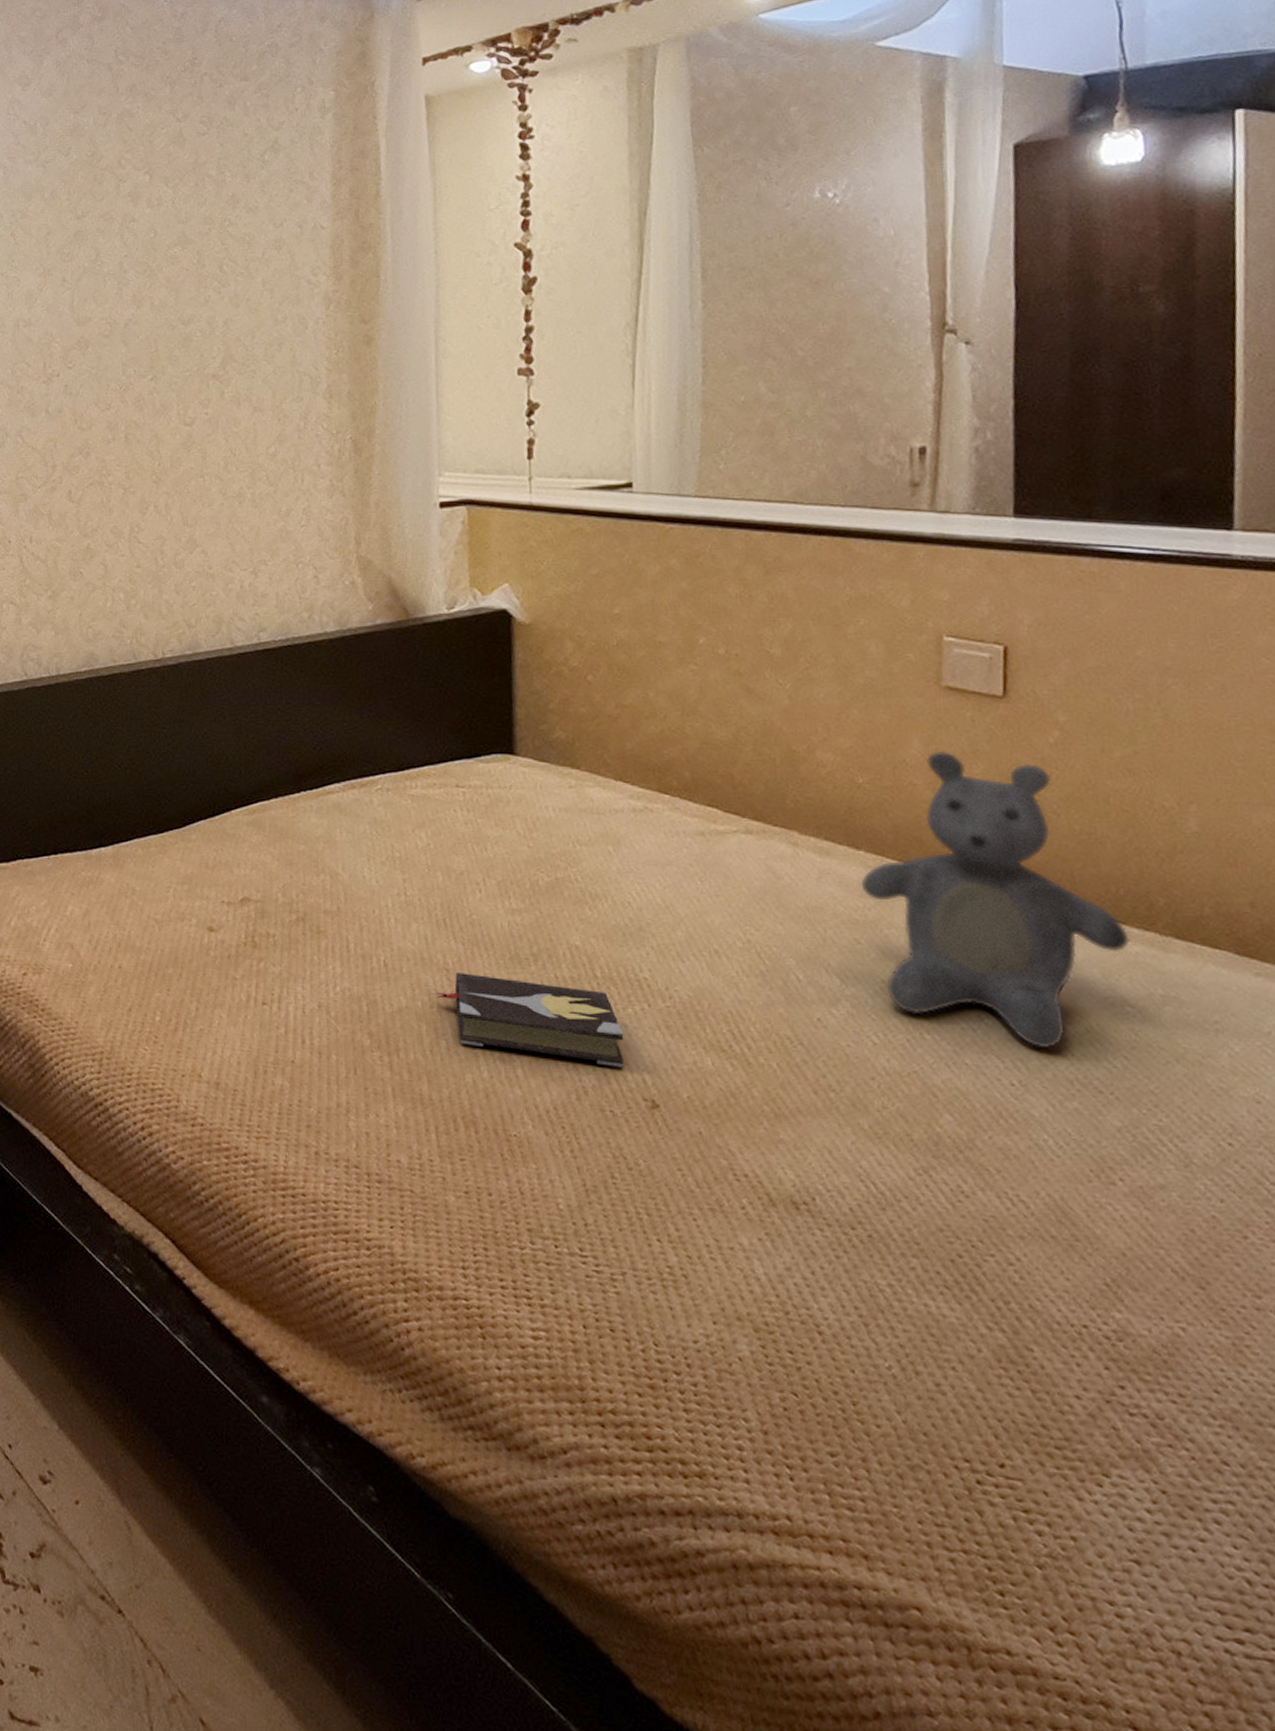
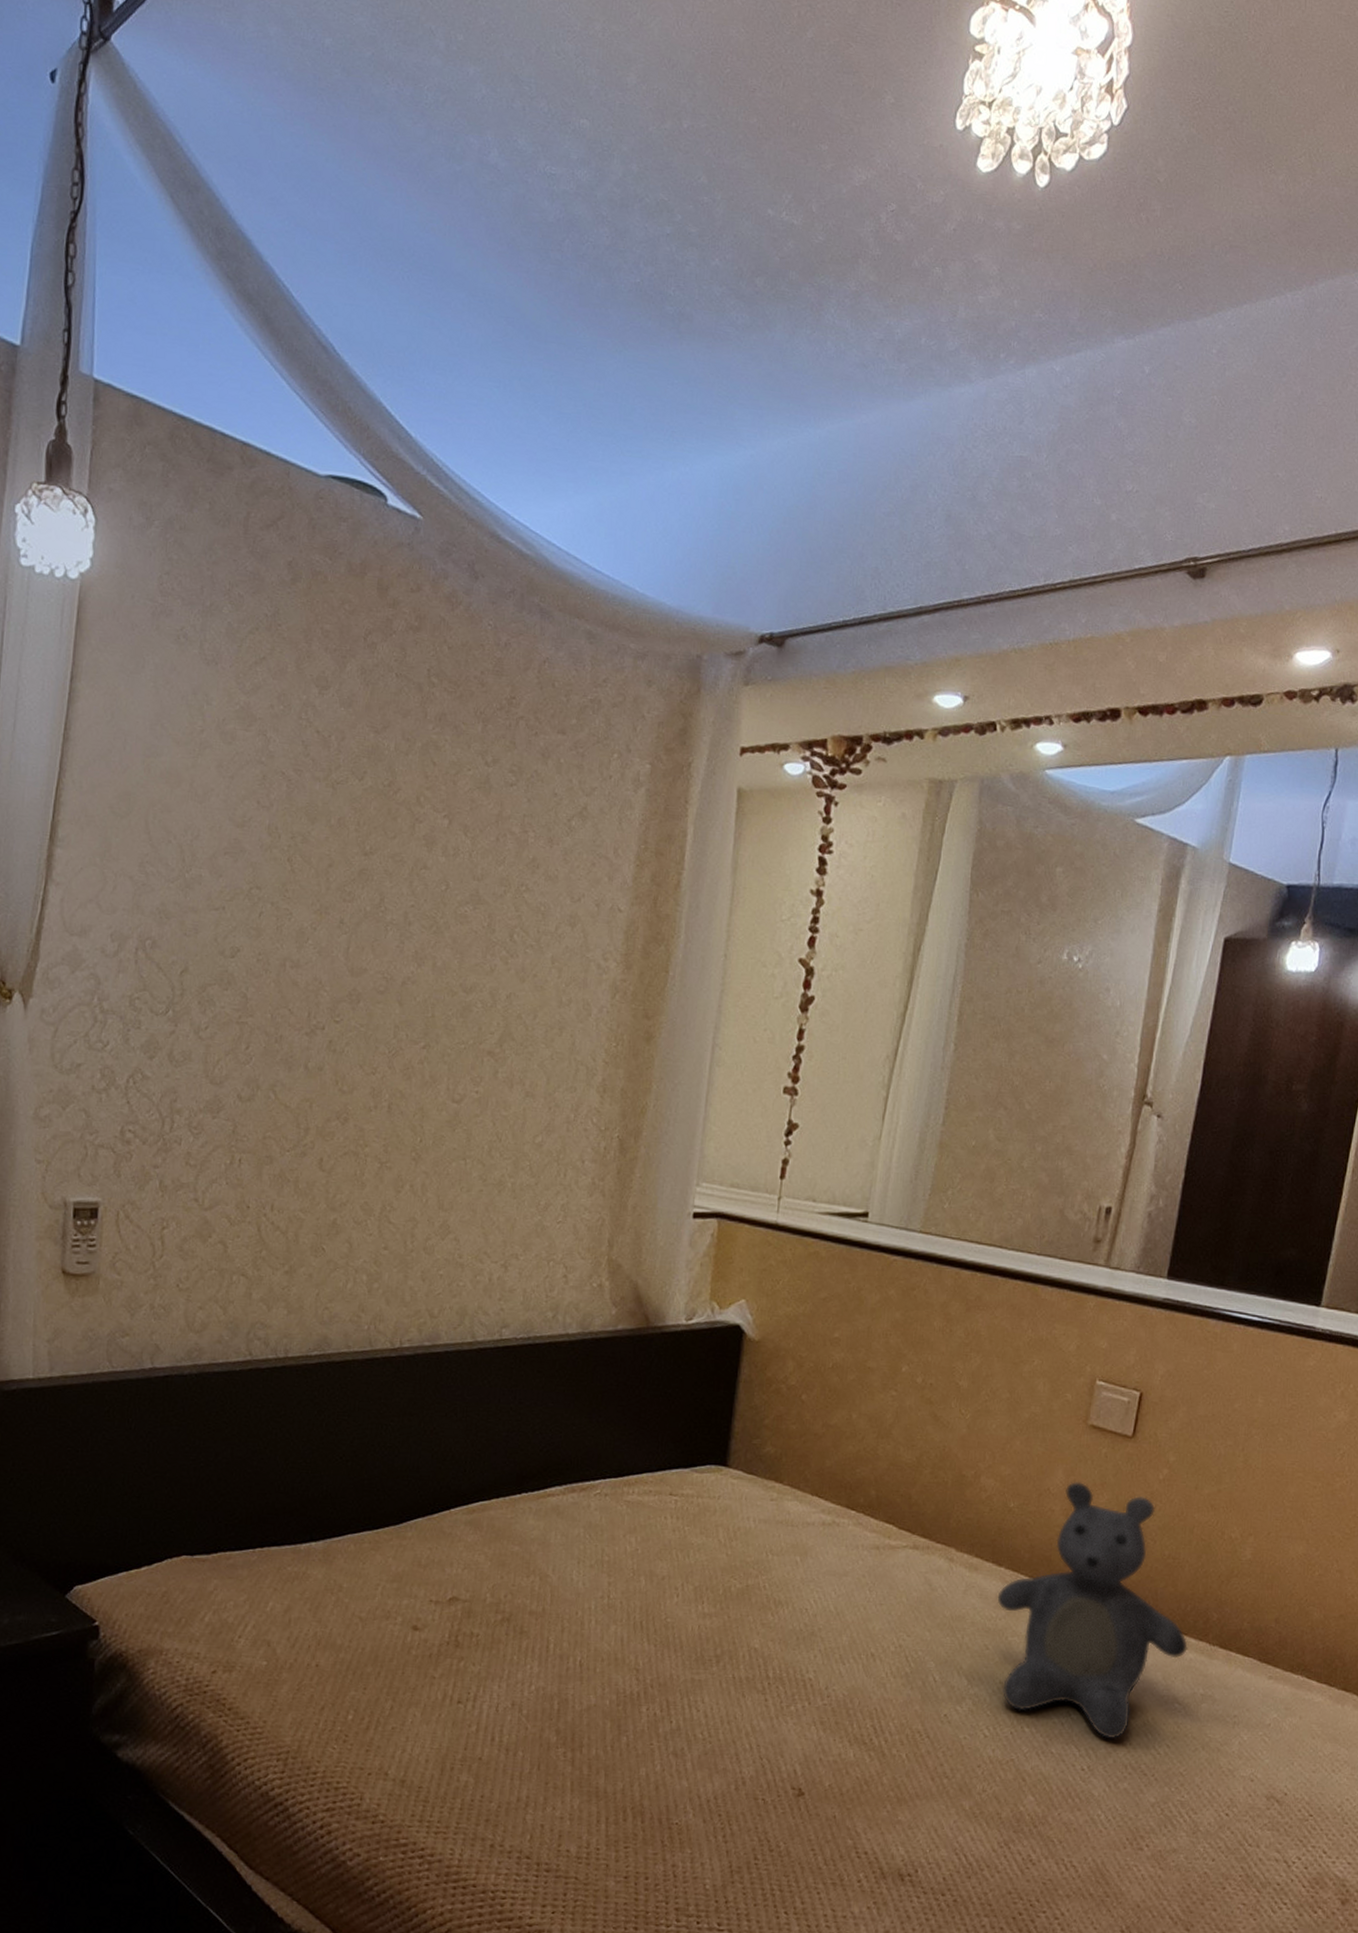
hardback book: present [437,972,625,1067] -> none [625,1673,784,1760]

